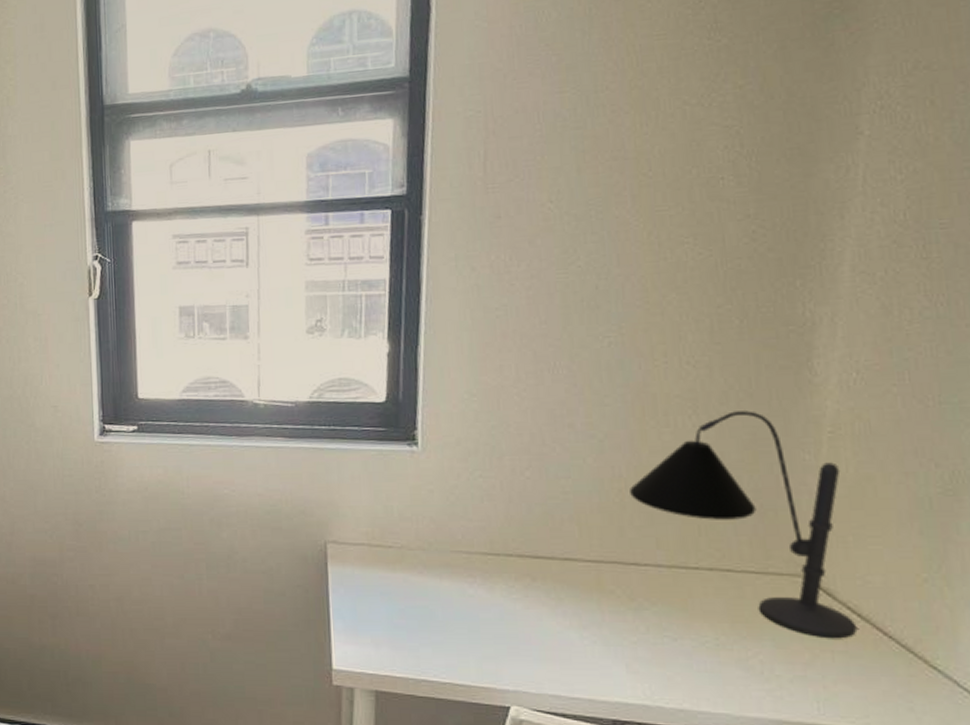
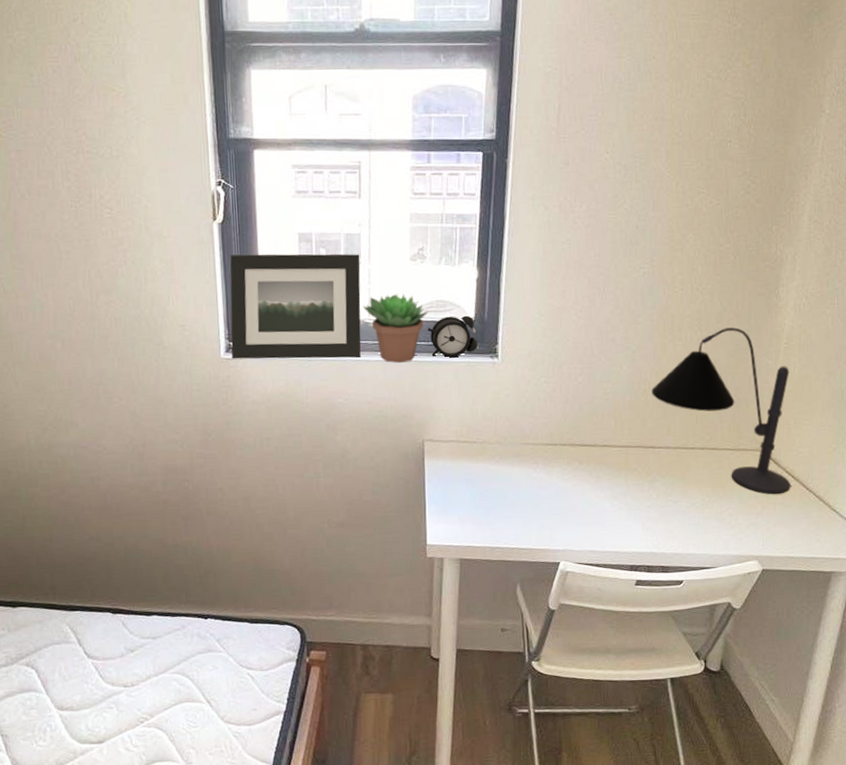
picture frame: none [105,327,250,444] -> present [230,253,361,360]
succulent plant: none [251,371,329,451] -> present [362,294,429,364]
alarm clock: none [329,395,392,445] -> present [428,315,479,358]

